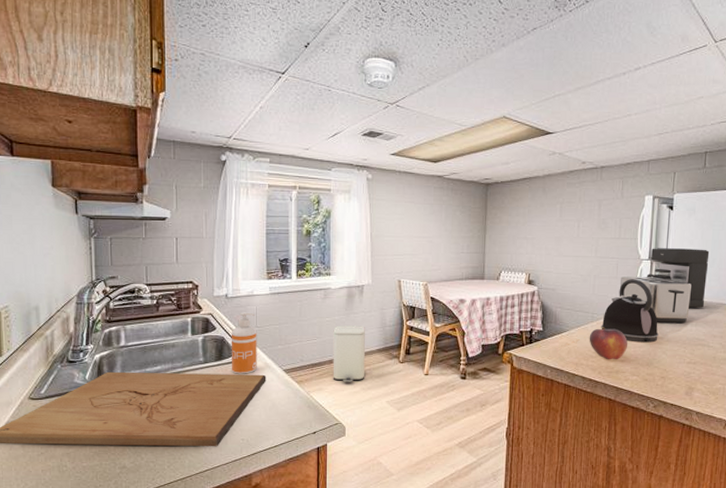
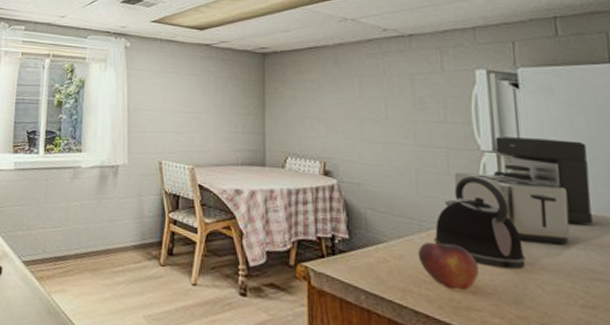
pedal bin: present [333,325,366,382] -> none [78,212,119,285]

